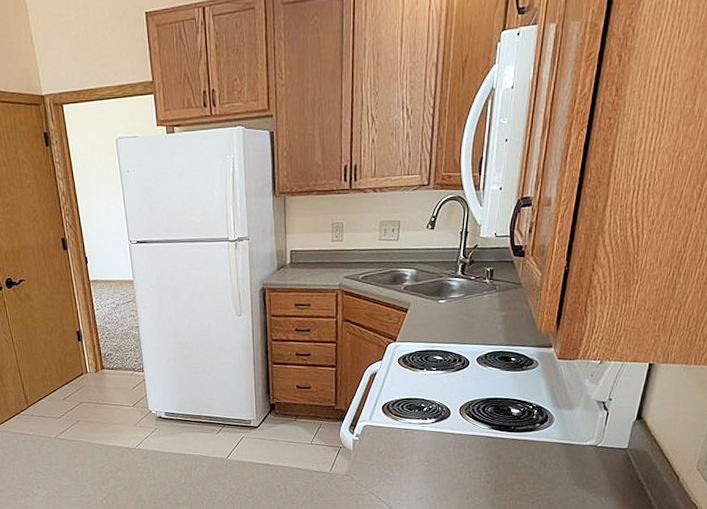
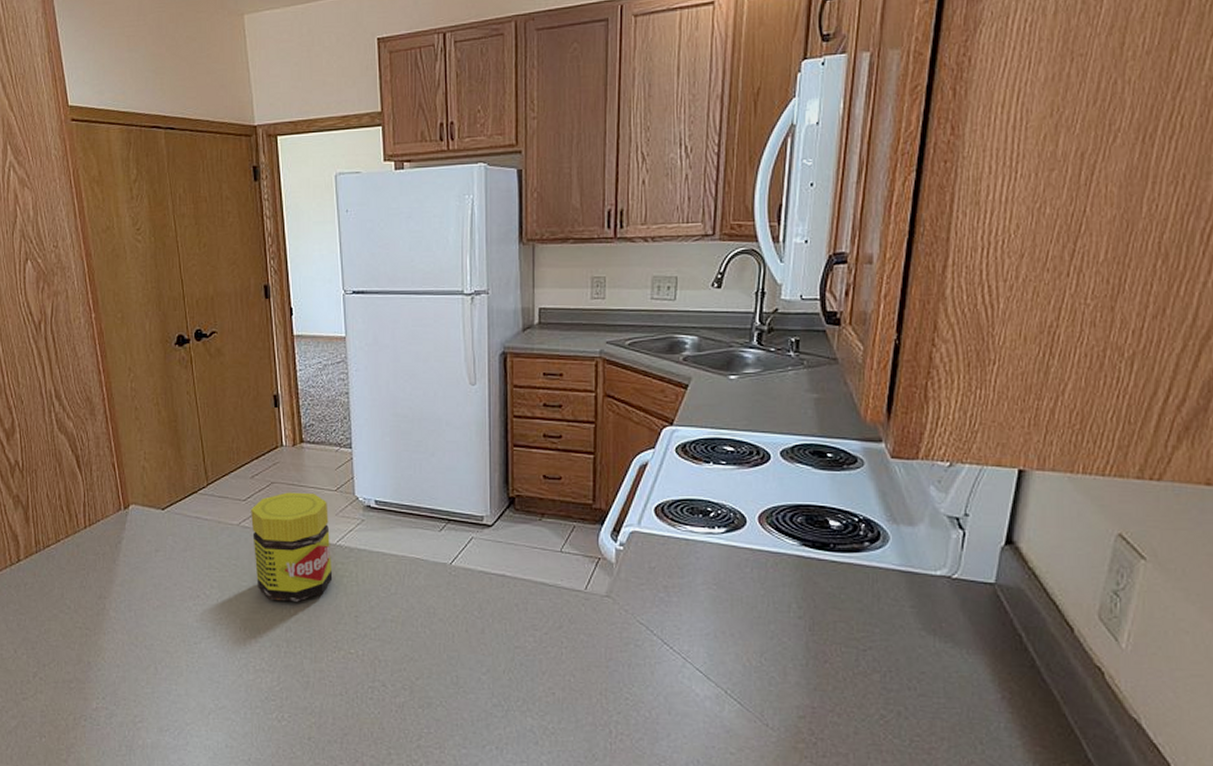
jar: none [65,409,135,495] -> present [251,492,333,602]

